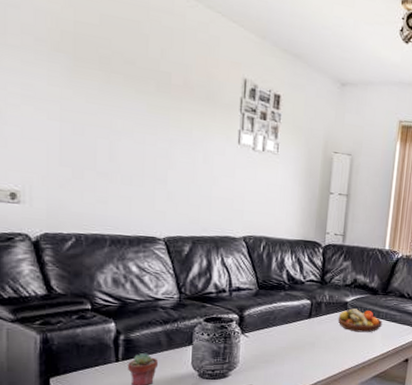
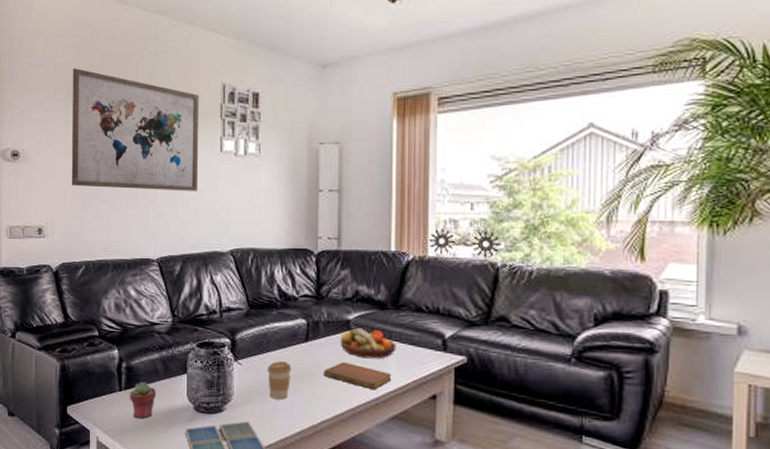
wall art: none [58,20,218,178] -> present [71,68,199,191]
coffee cup: none [272,334,295,366] -> present [267,361,292,400]
notebook: none [322,334,377,357] -> present [324,361,392,391]

